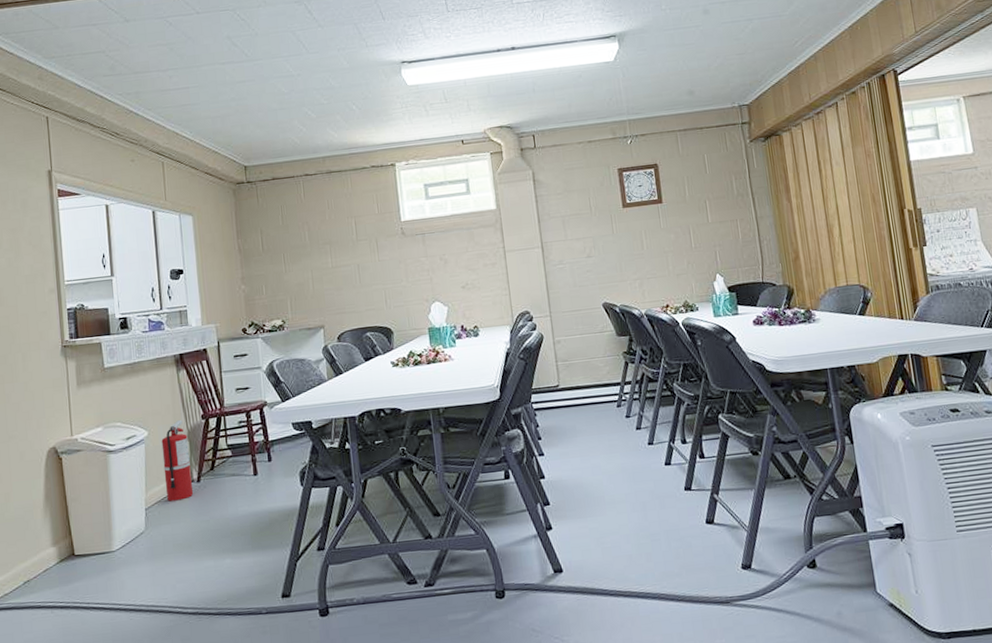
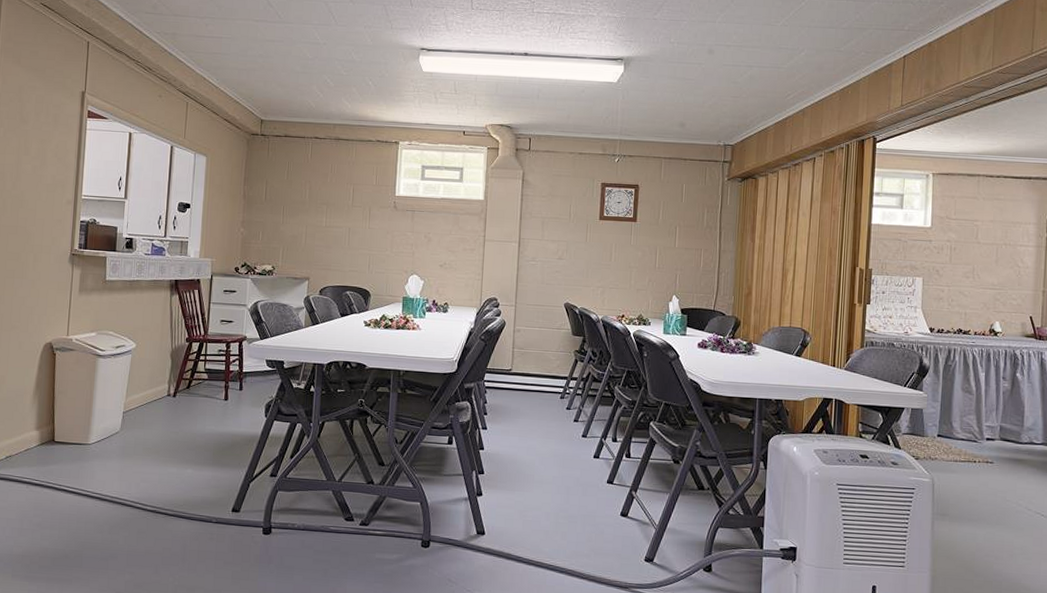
fire extinguisher: present [161,420,194,502] -> none [144,339,171,410]

